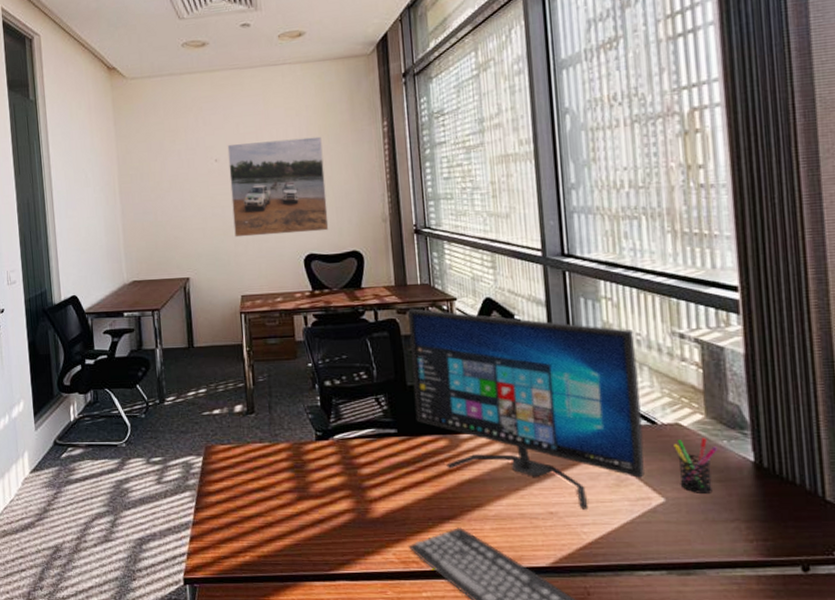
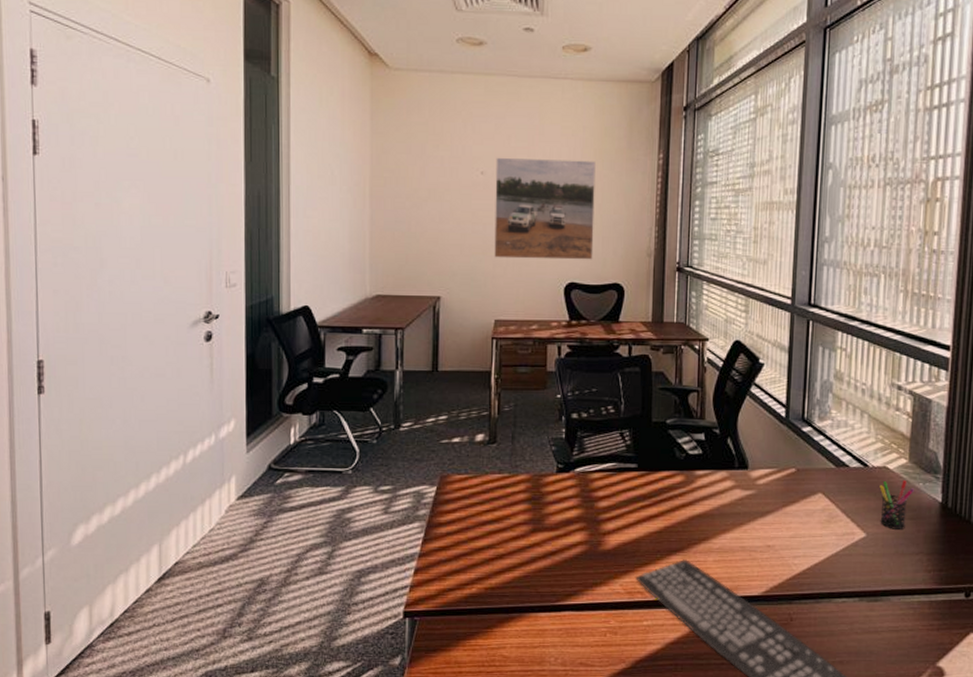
computer monitor: present [408,308,644,510] -> none [657,346,860,543]

